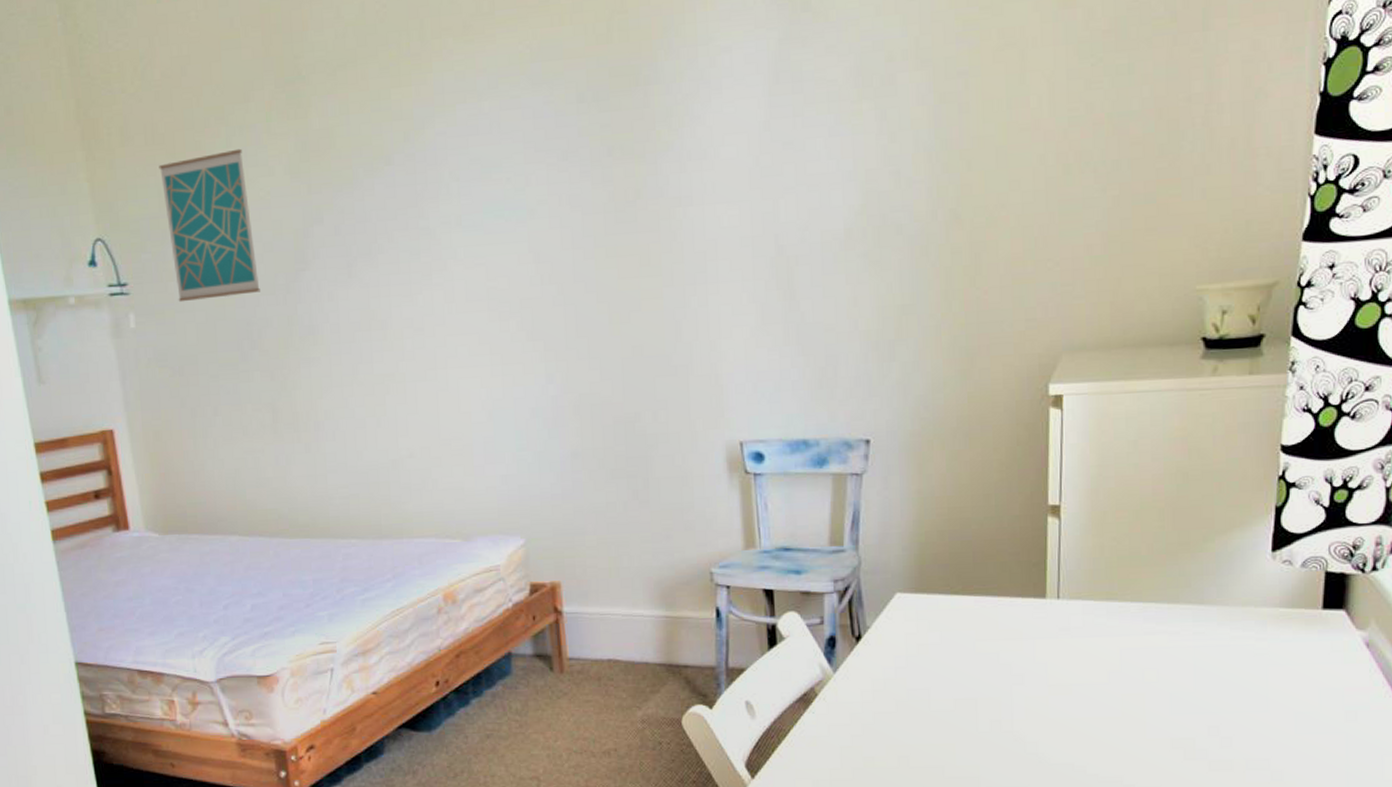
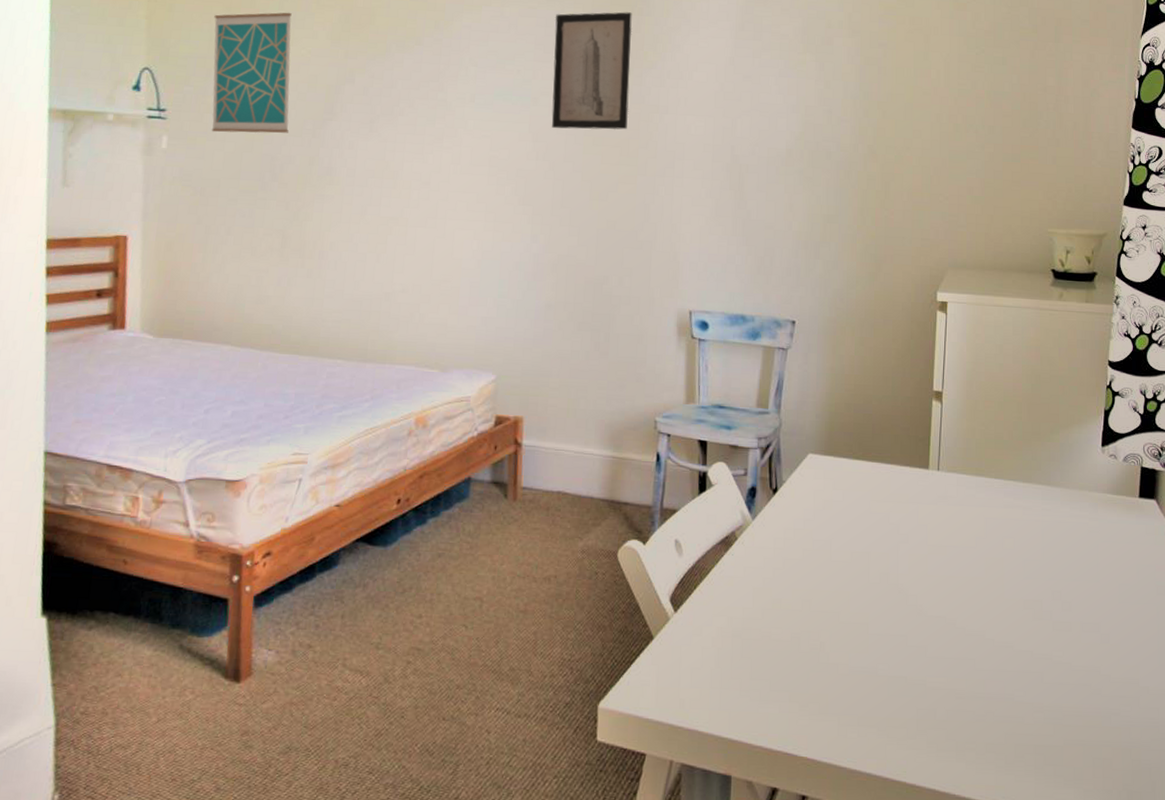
wall art: none [543,82,646,244] -> present [551,12,632,130]

